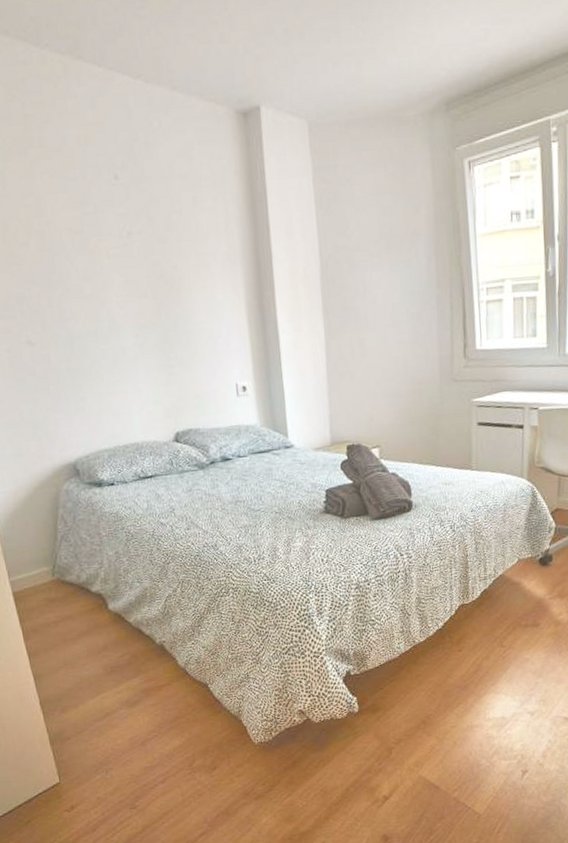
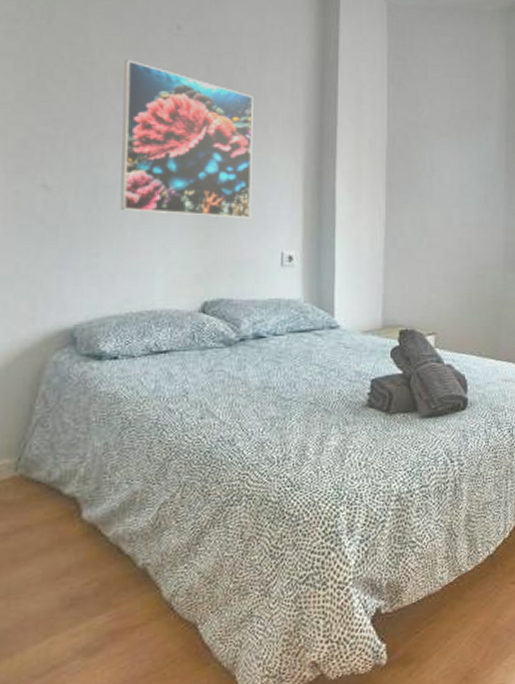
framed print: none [74,215,206,358] -> present [120,60,253,218]

